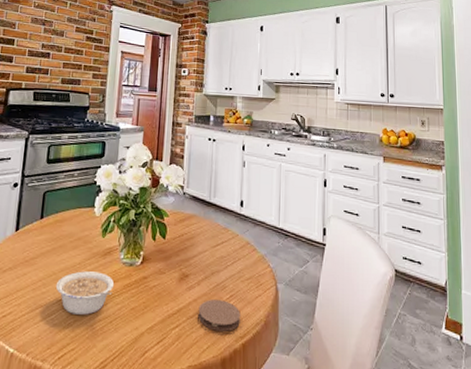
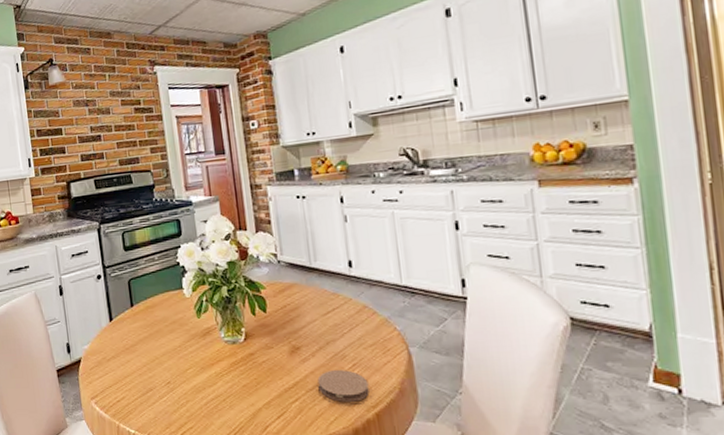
legume: present [55,271,115,315] -> none [160,353,220,395]

